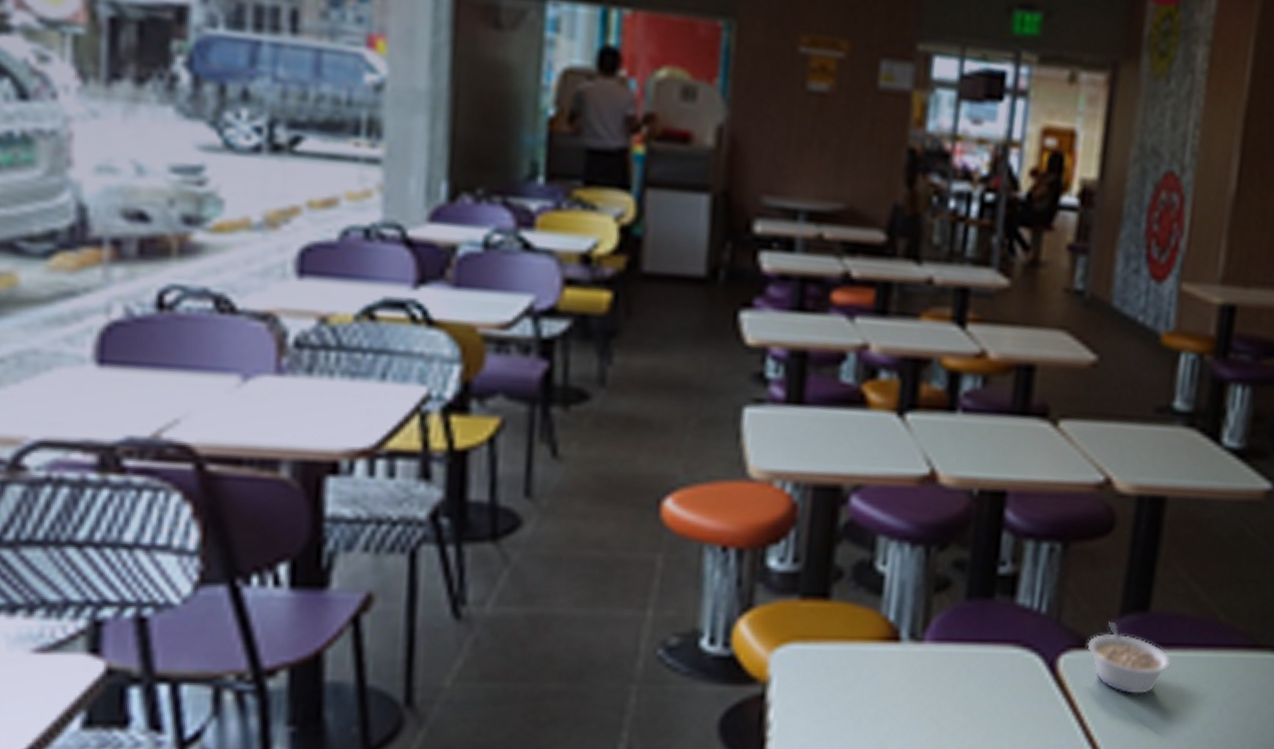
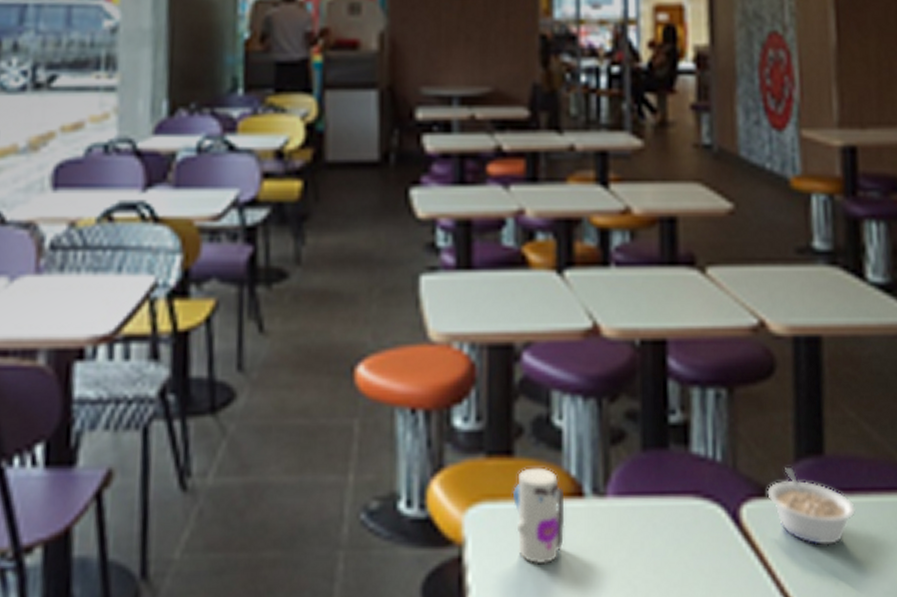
toy: none [824,611,881,704] -> present [512,467,565,565]

